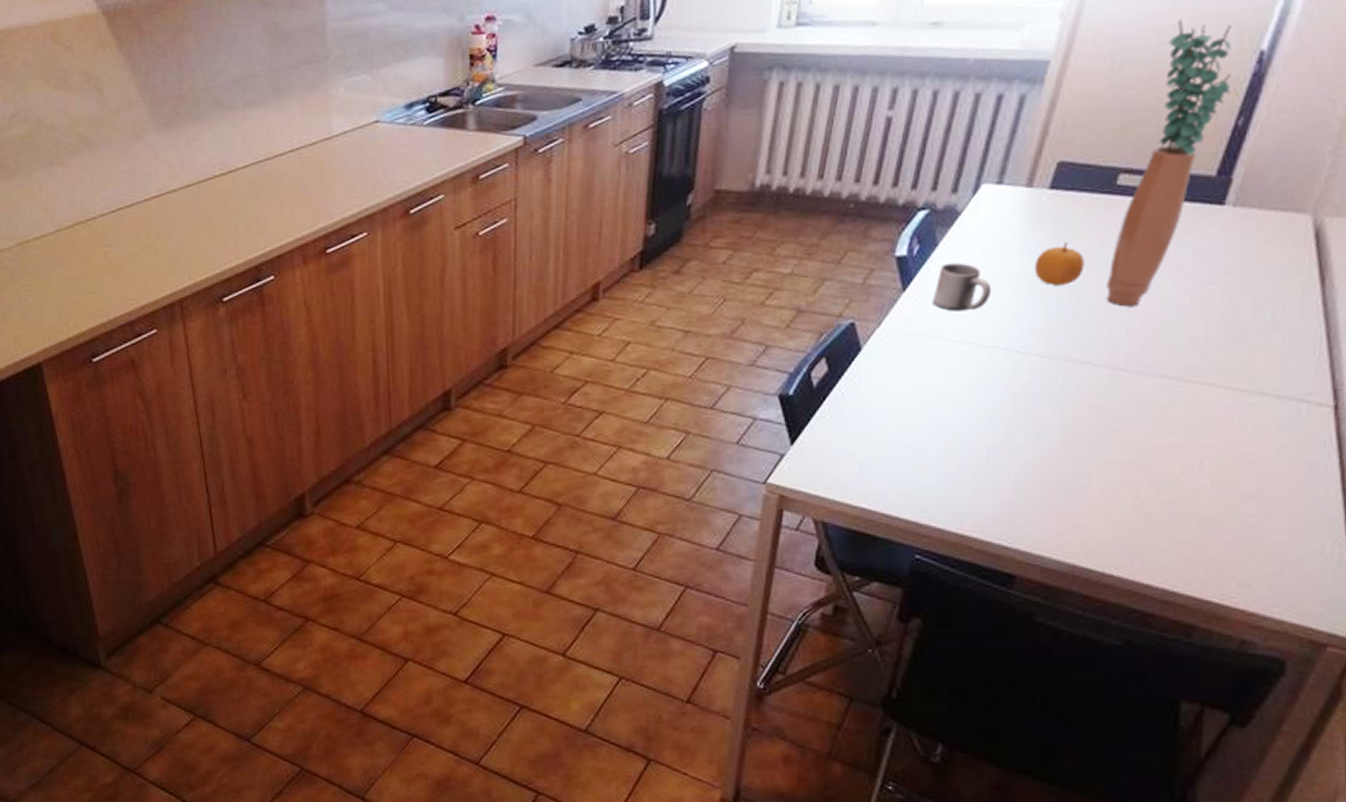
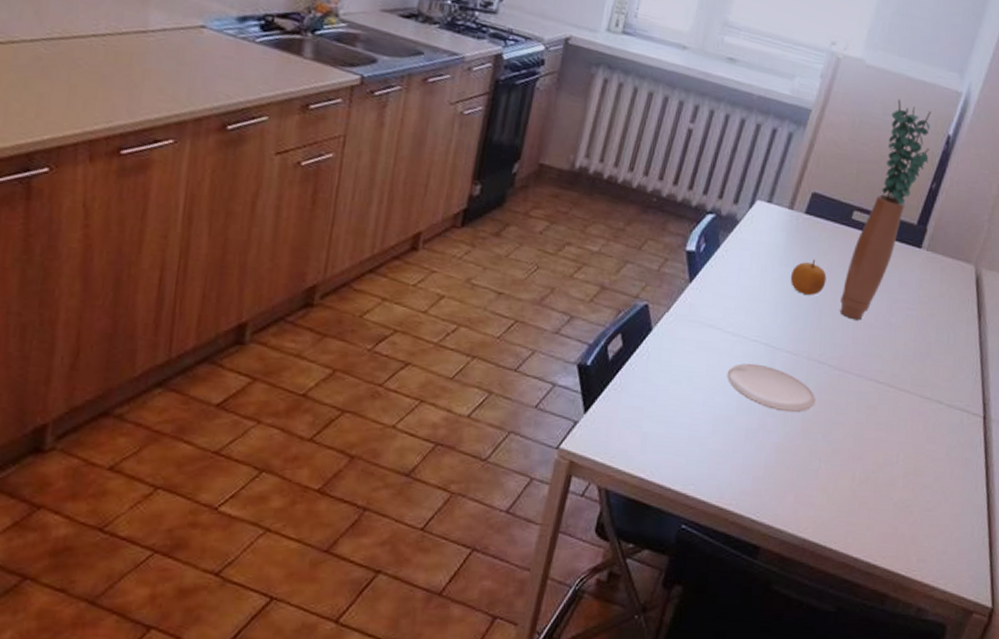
mug: present [932,262,992,311] -> none [712,263,759,308]
plate: none [958,373,1079,424] -> present [726,363,816,413]

